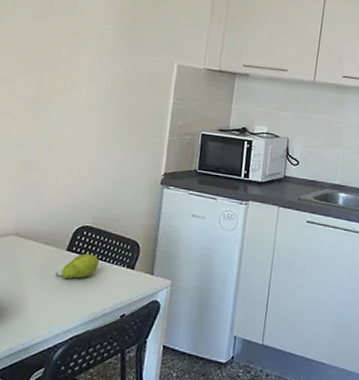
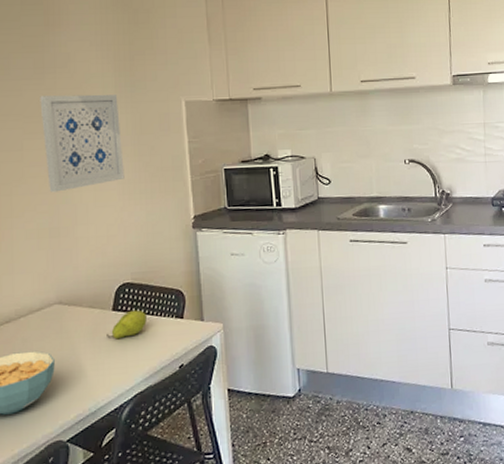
wall art: none [30,35,115,128] -> present [40,94,125,193]

